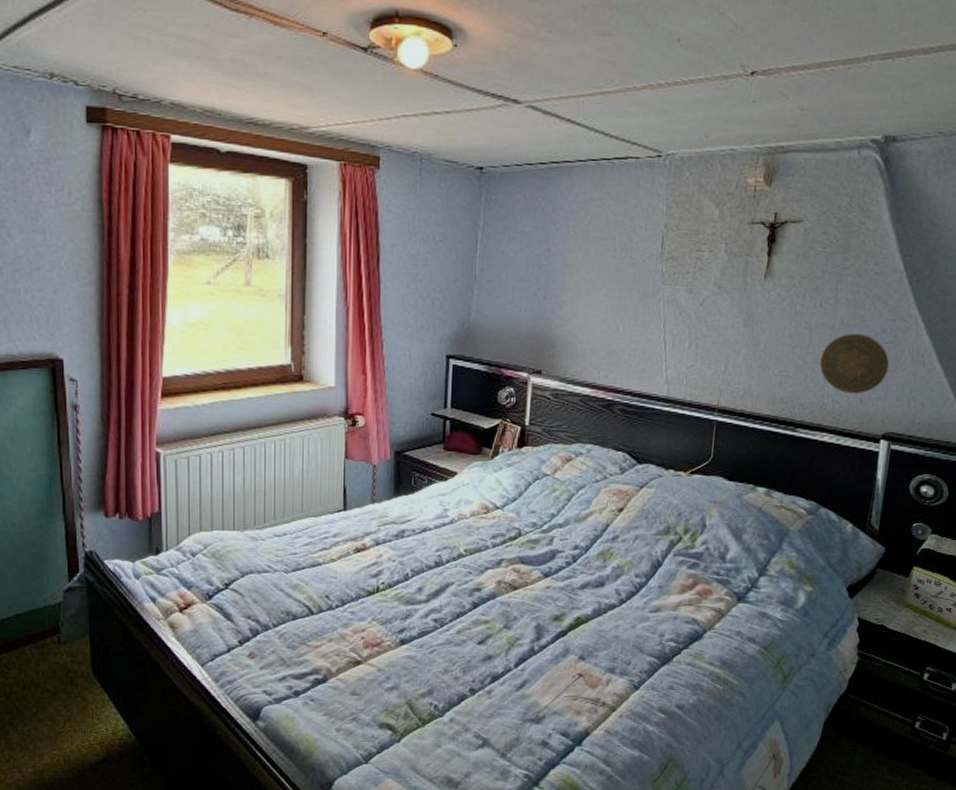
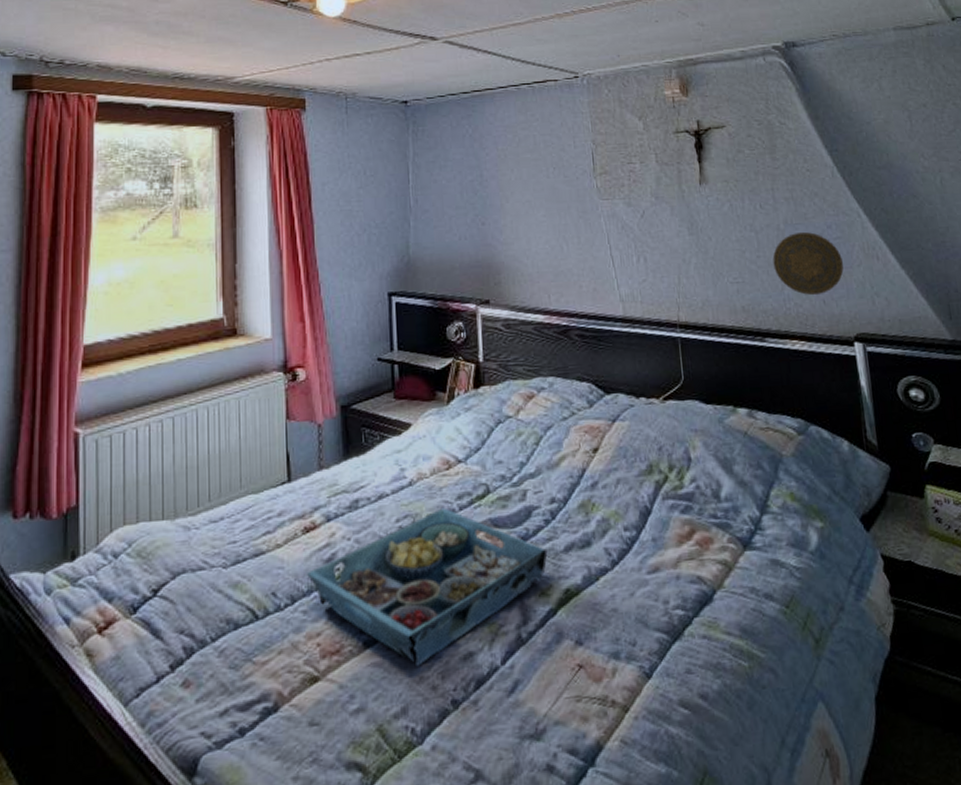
serving tray: none [356,544,566,662] -> present [307,508,548,666]

